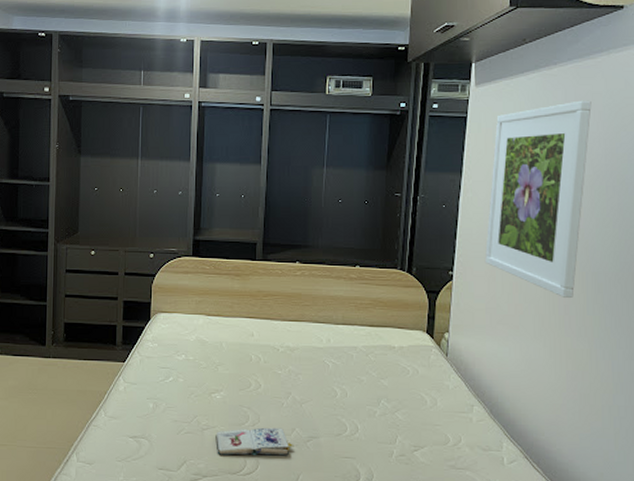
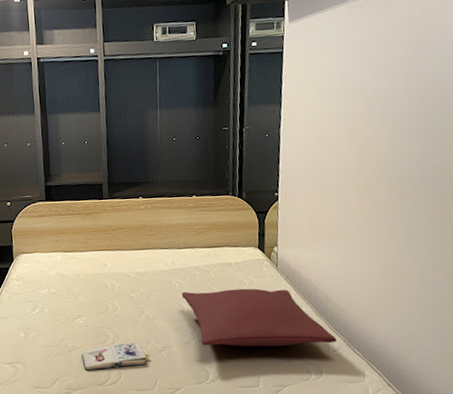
pillow: none [335,374,512,453] -> present [181,288,337,347]
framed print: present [484,100,592,299] -> none [305,27,394,207]

